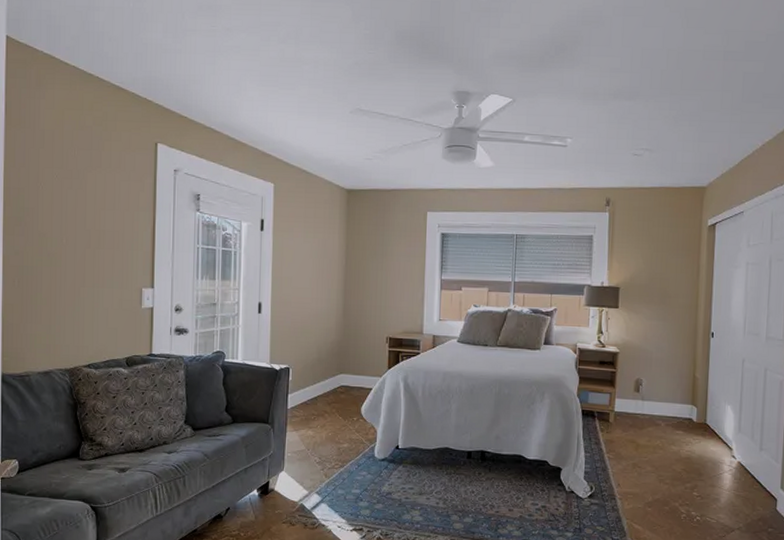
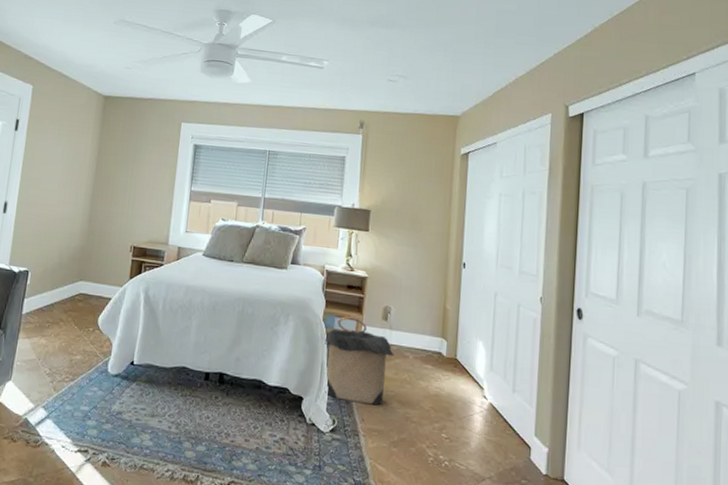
laundry hamper: none [579,391,647,471] -> present [324,316,394,406]

